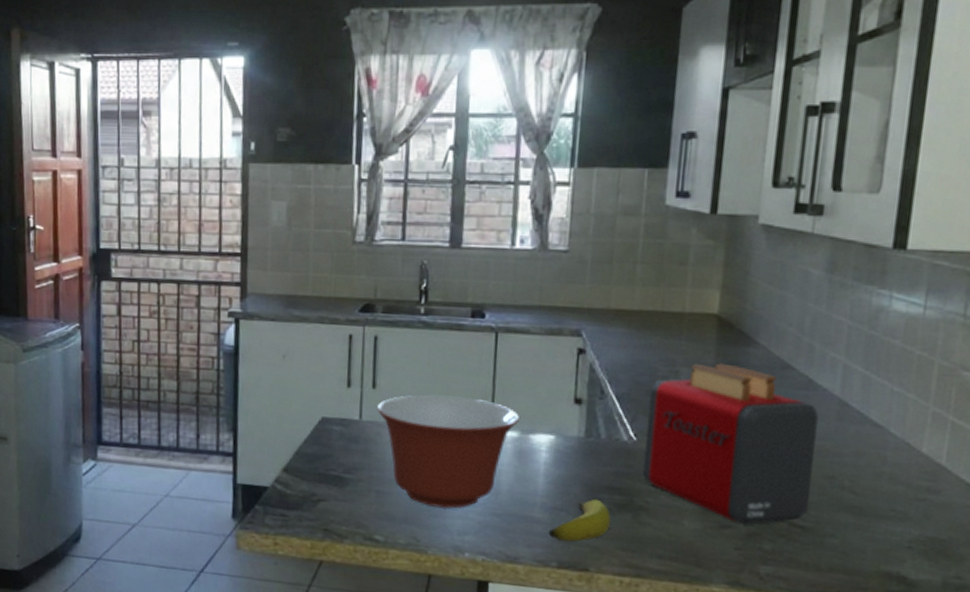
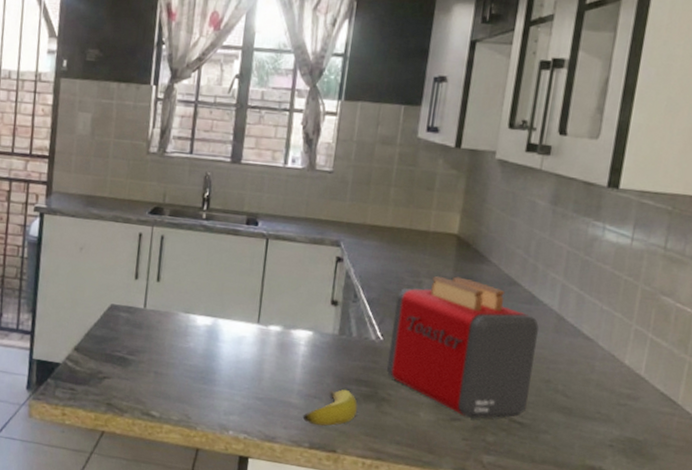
mixing bowl: present [377,394,519,509] -> none [160,289,283,391]

